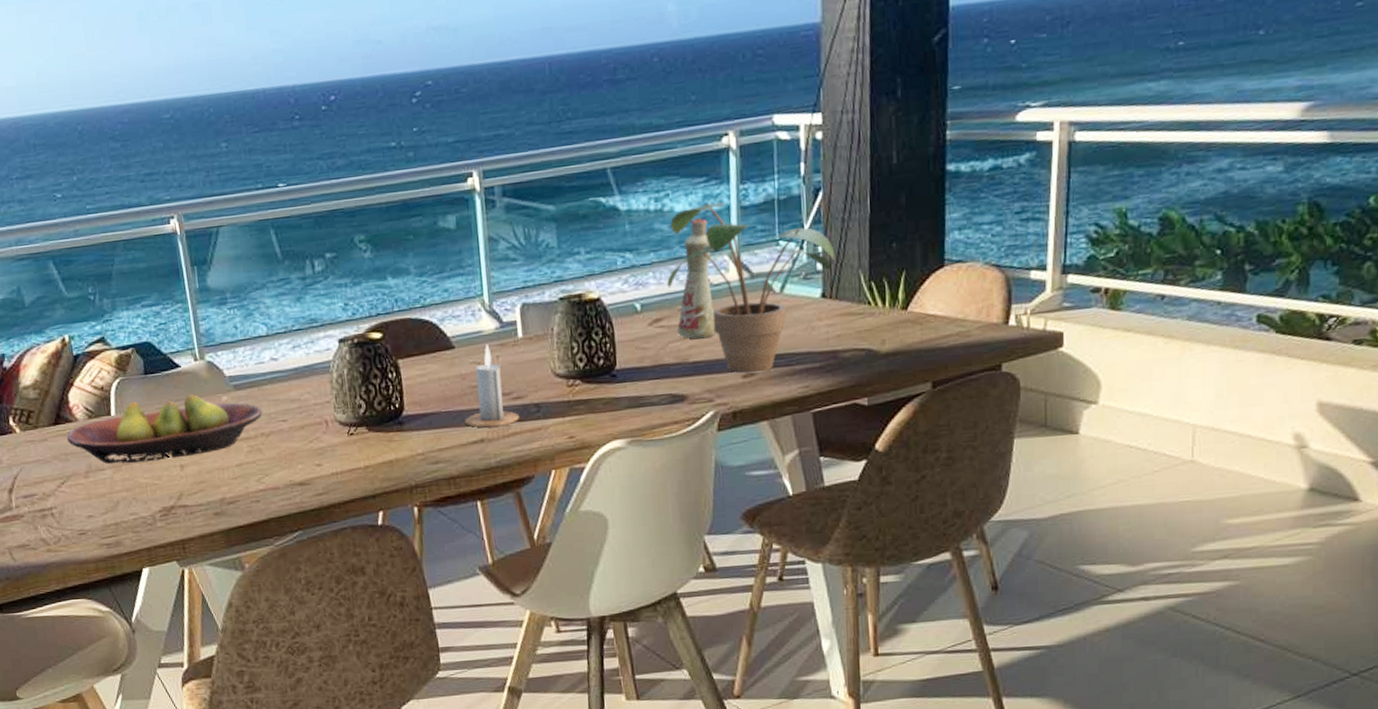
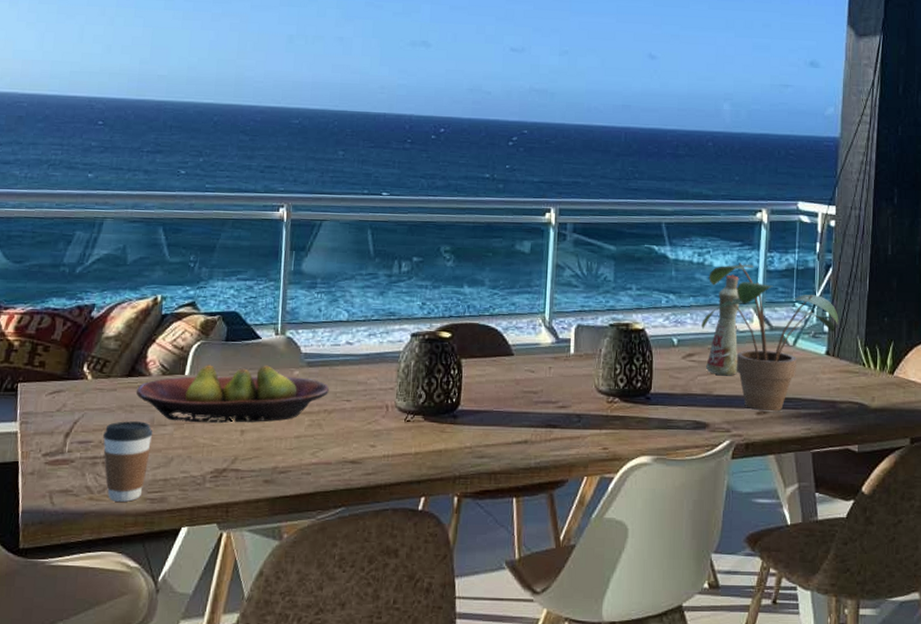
coffee cup: none [45,468,97,551] -> present [103,421,153,502]
candle: present [464,344,520,428] -> none [512,355,562,431]

